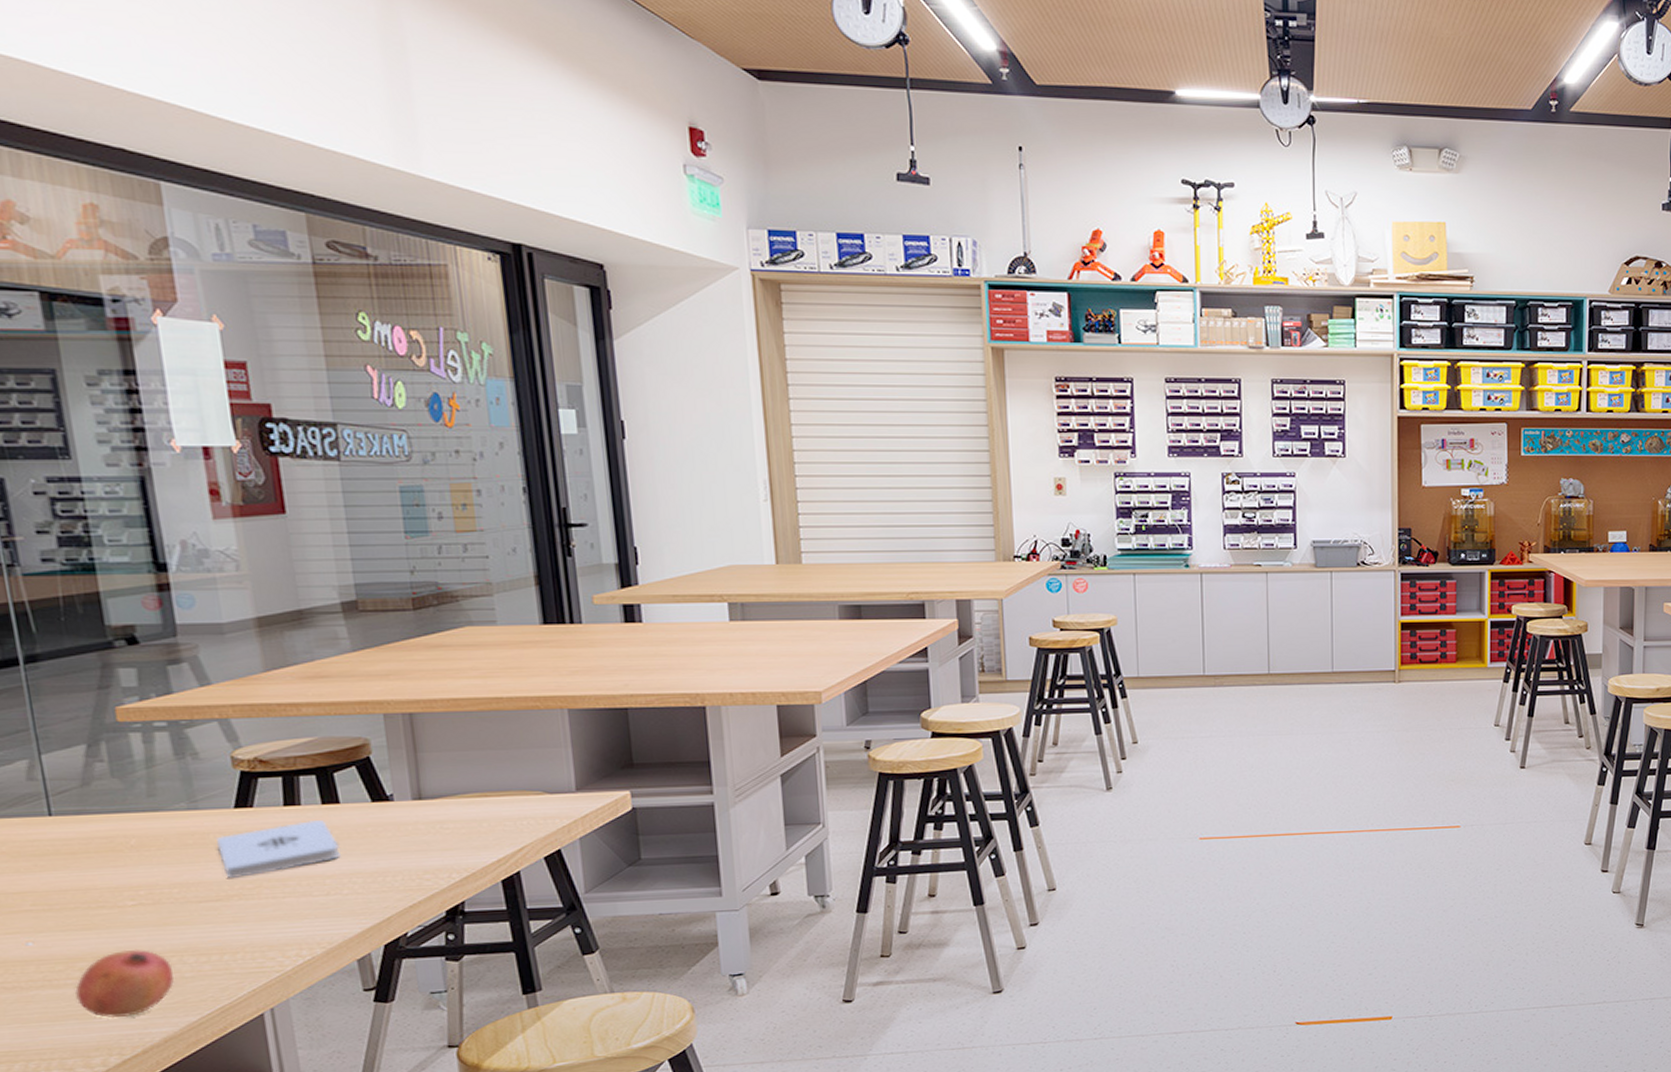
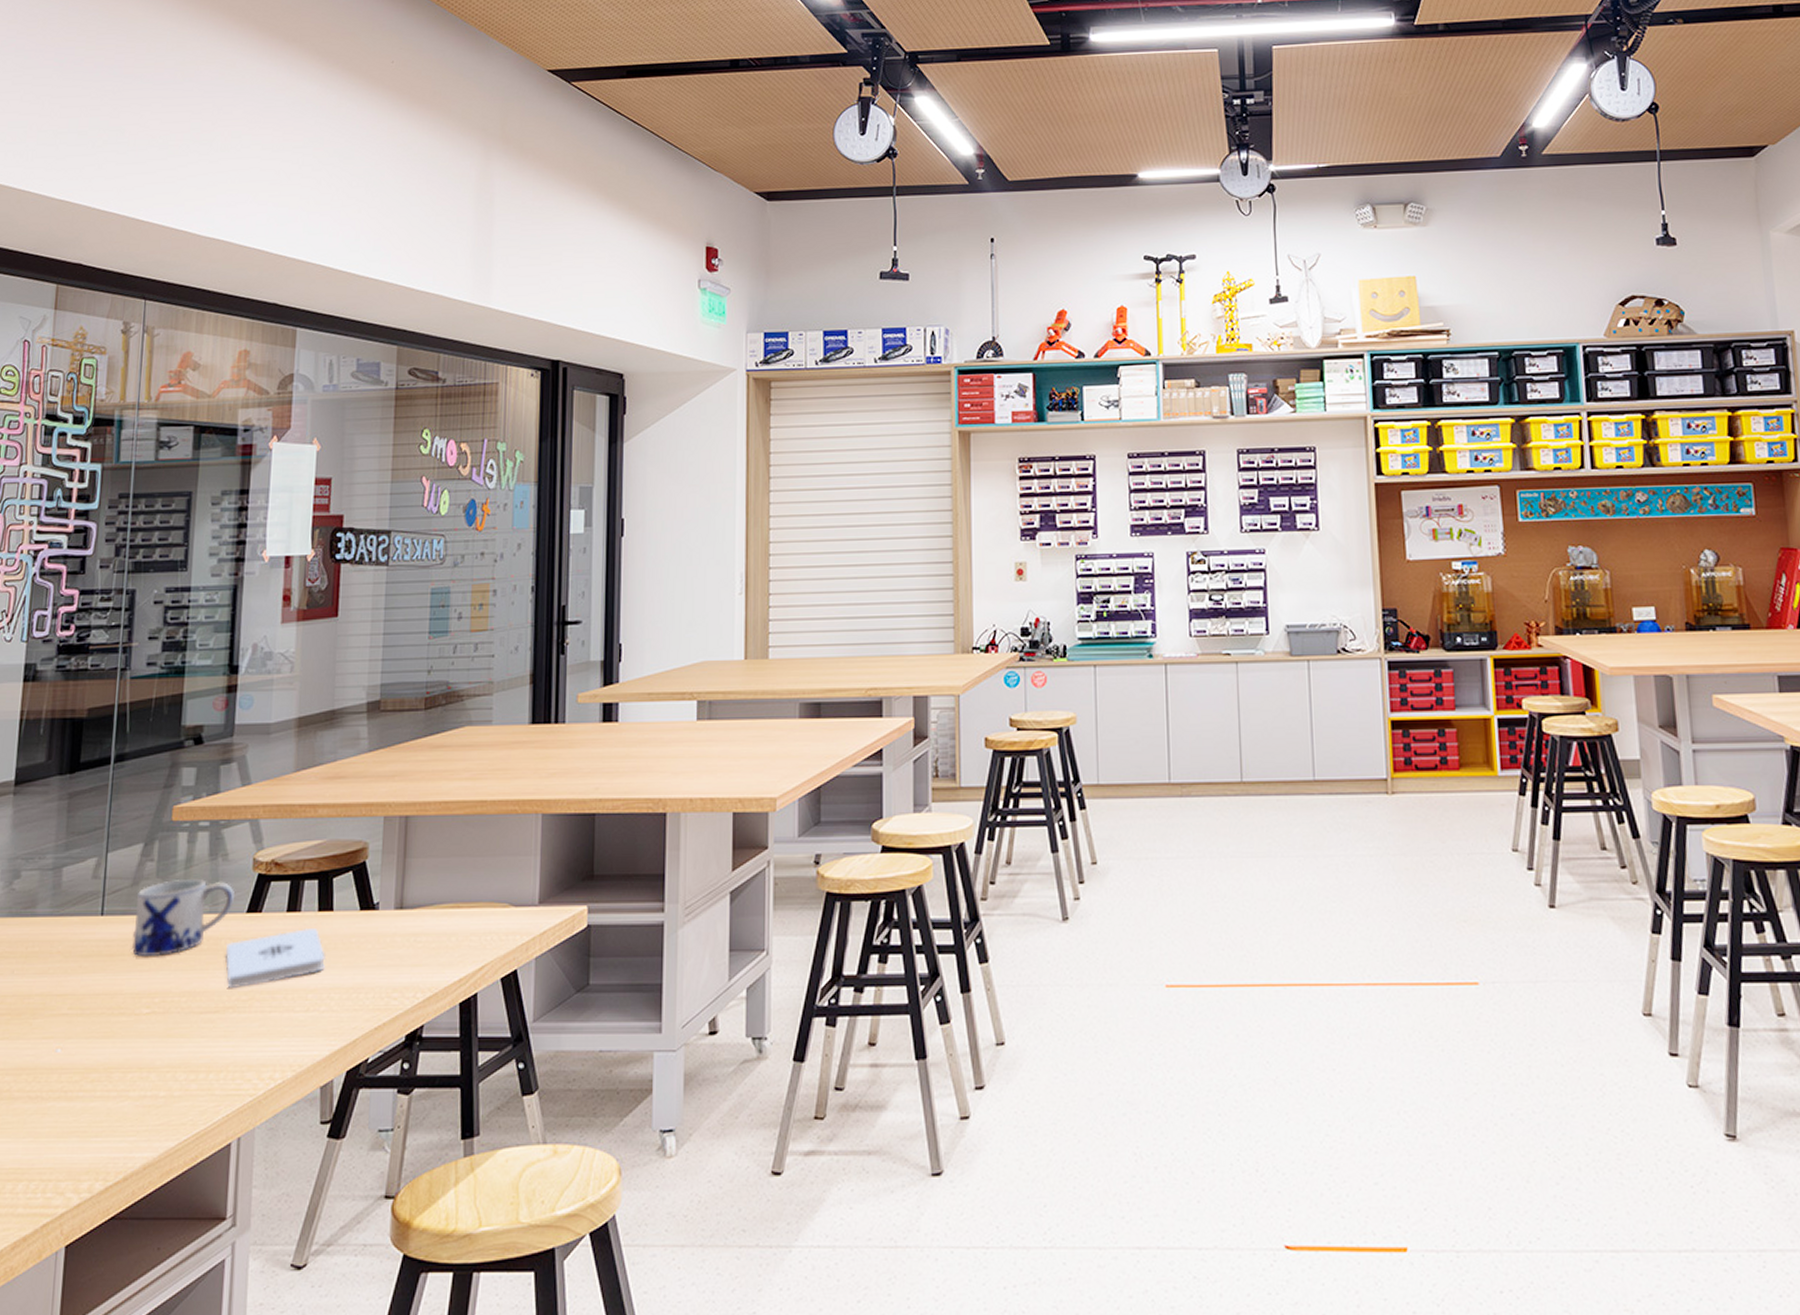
pomegranate: present [75,949,174,1019] -> none [82,1061,165,1138]
mug: none [89,777,217,853] -> present [132,878,235,957]

